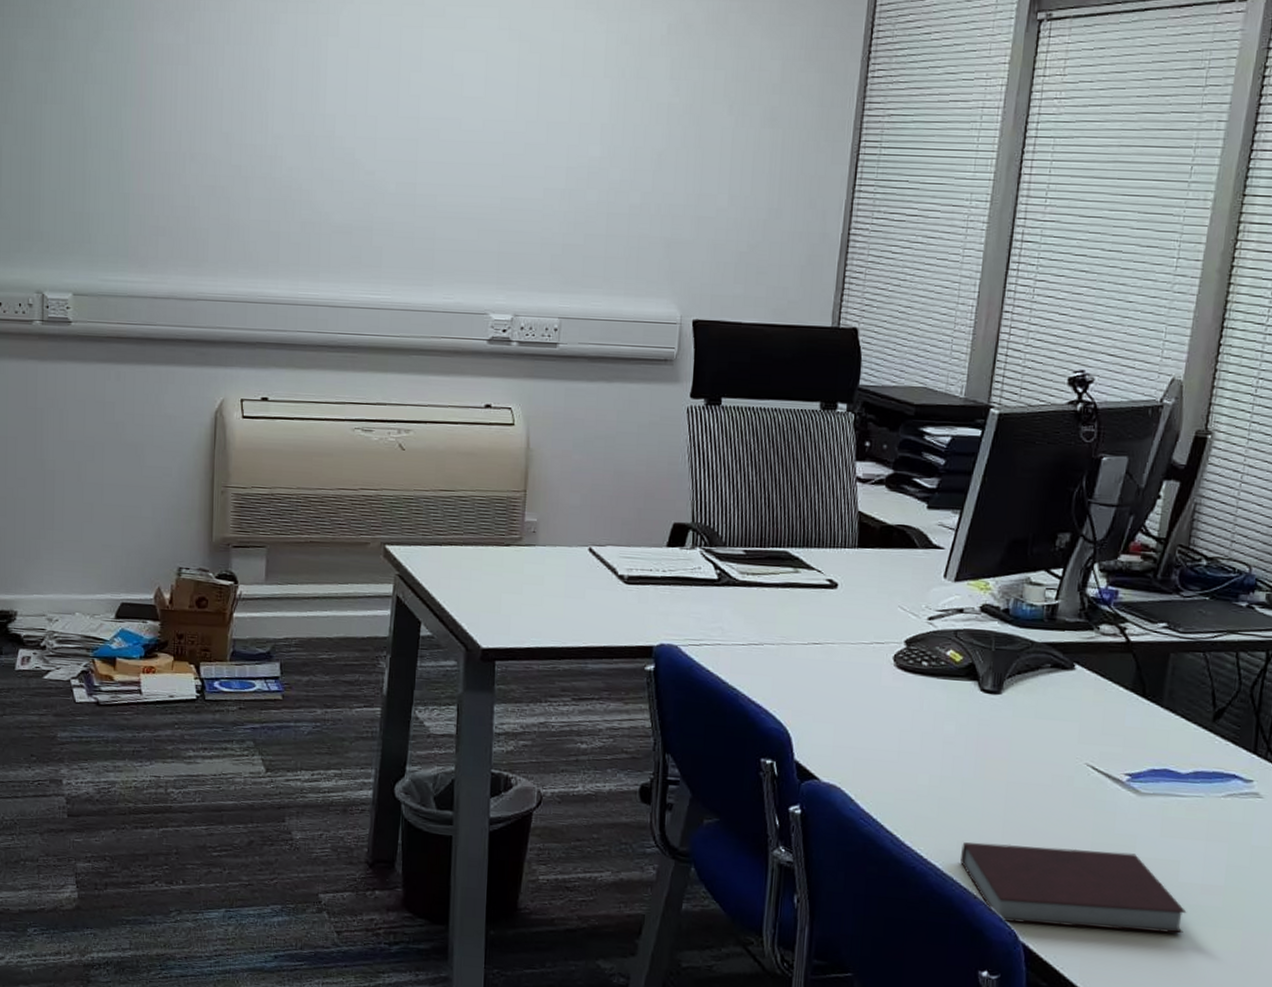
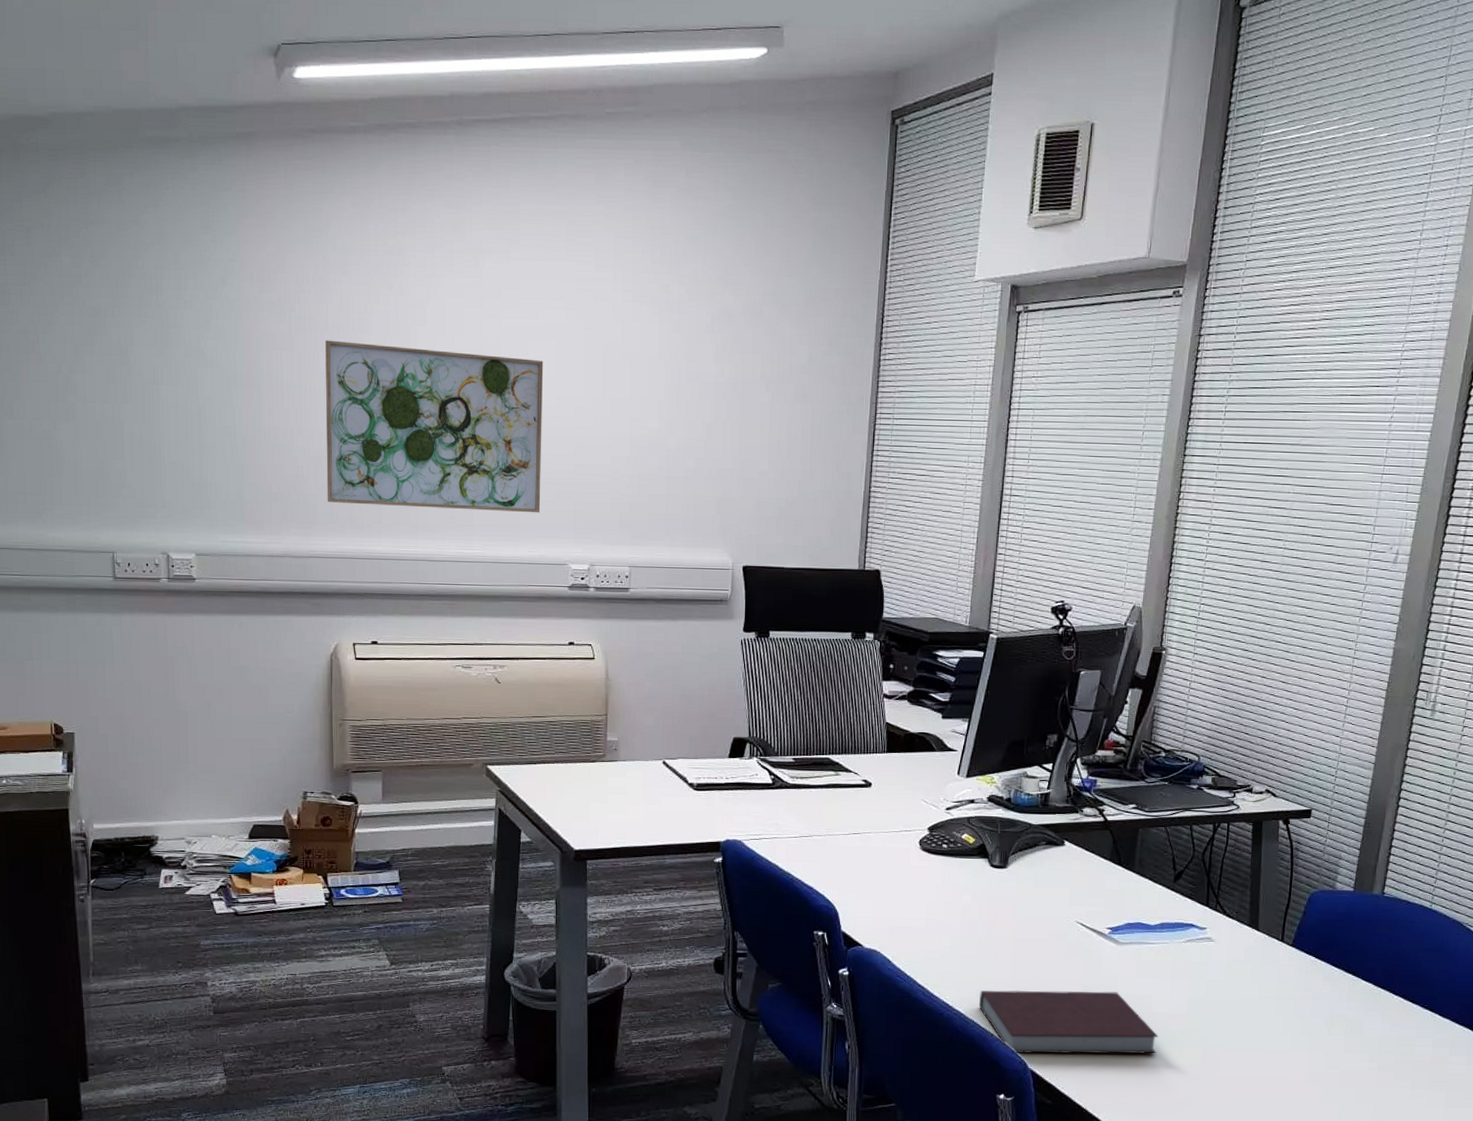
wall art: none [219,53,470,254] -> present [325,340,544,513]

